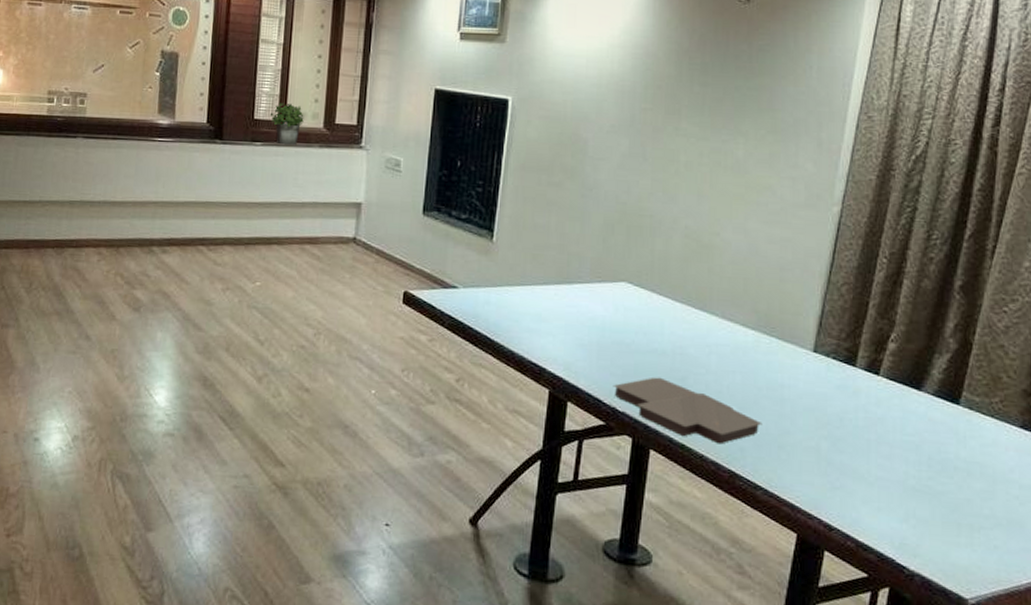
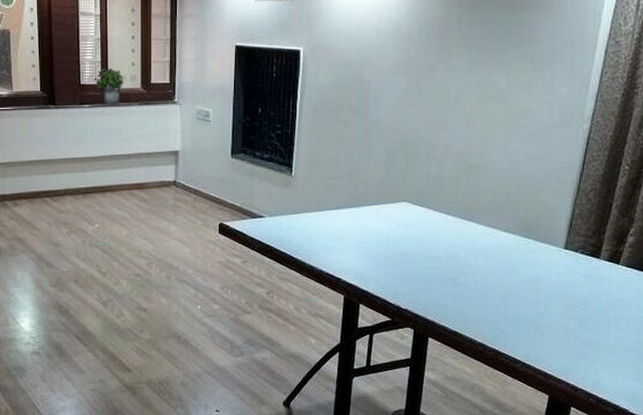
papers: present [612,377,762,444] -> none [397,279,521,329]

